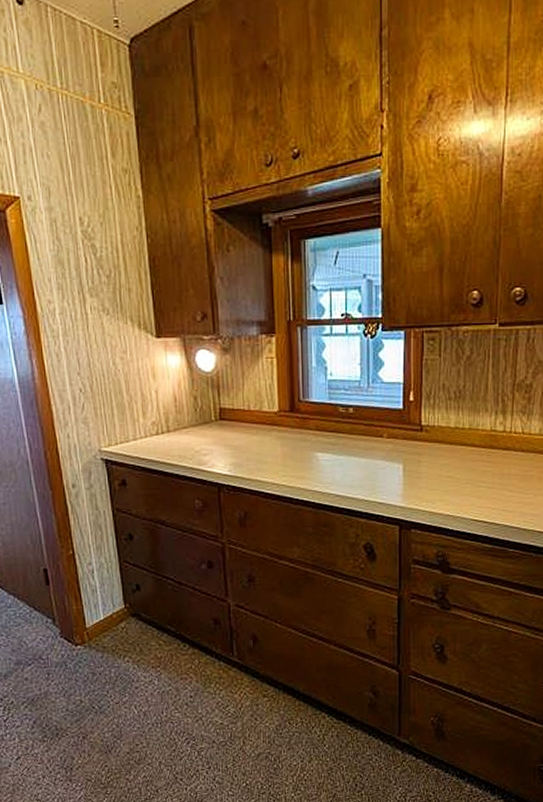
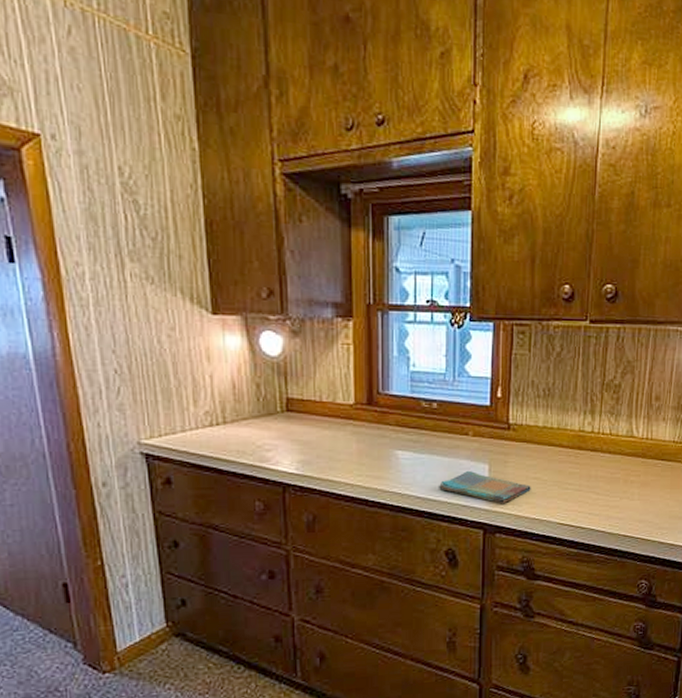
dish towel: none [355,471,444,502] -> present [438,471,531,504]

